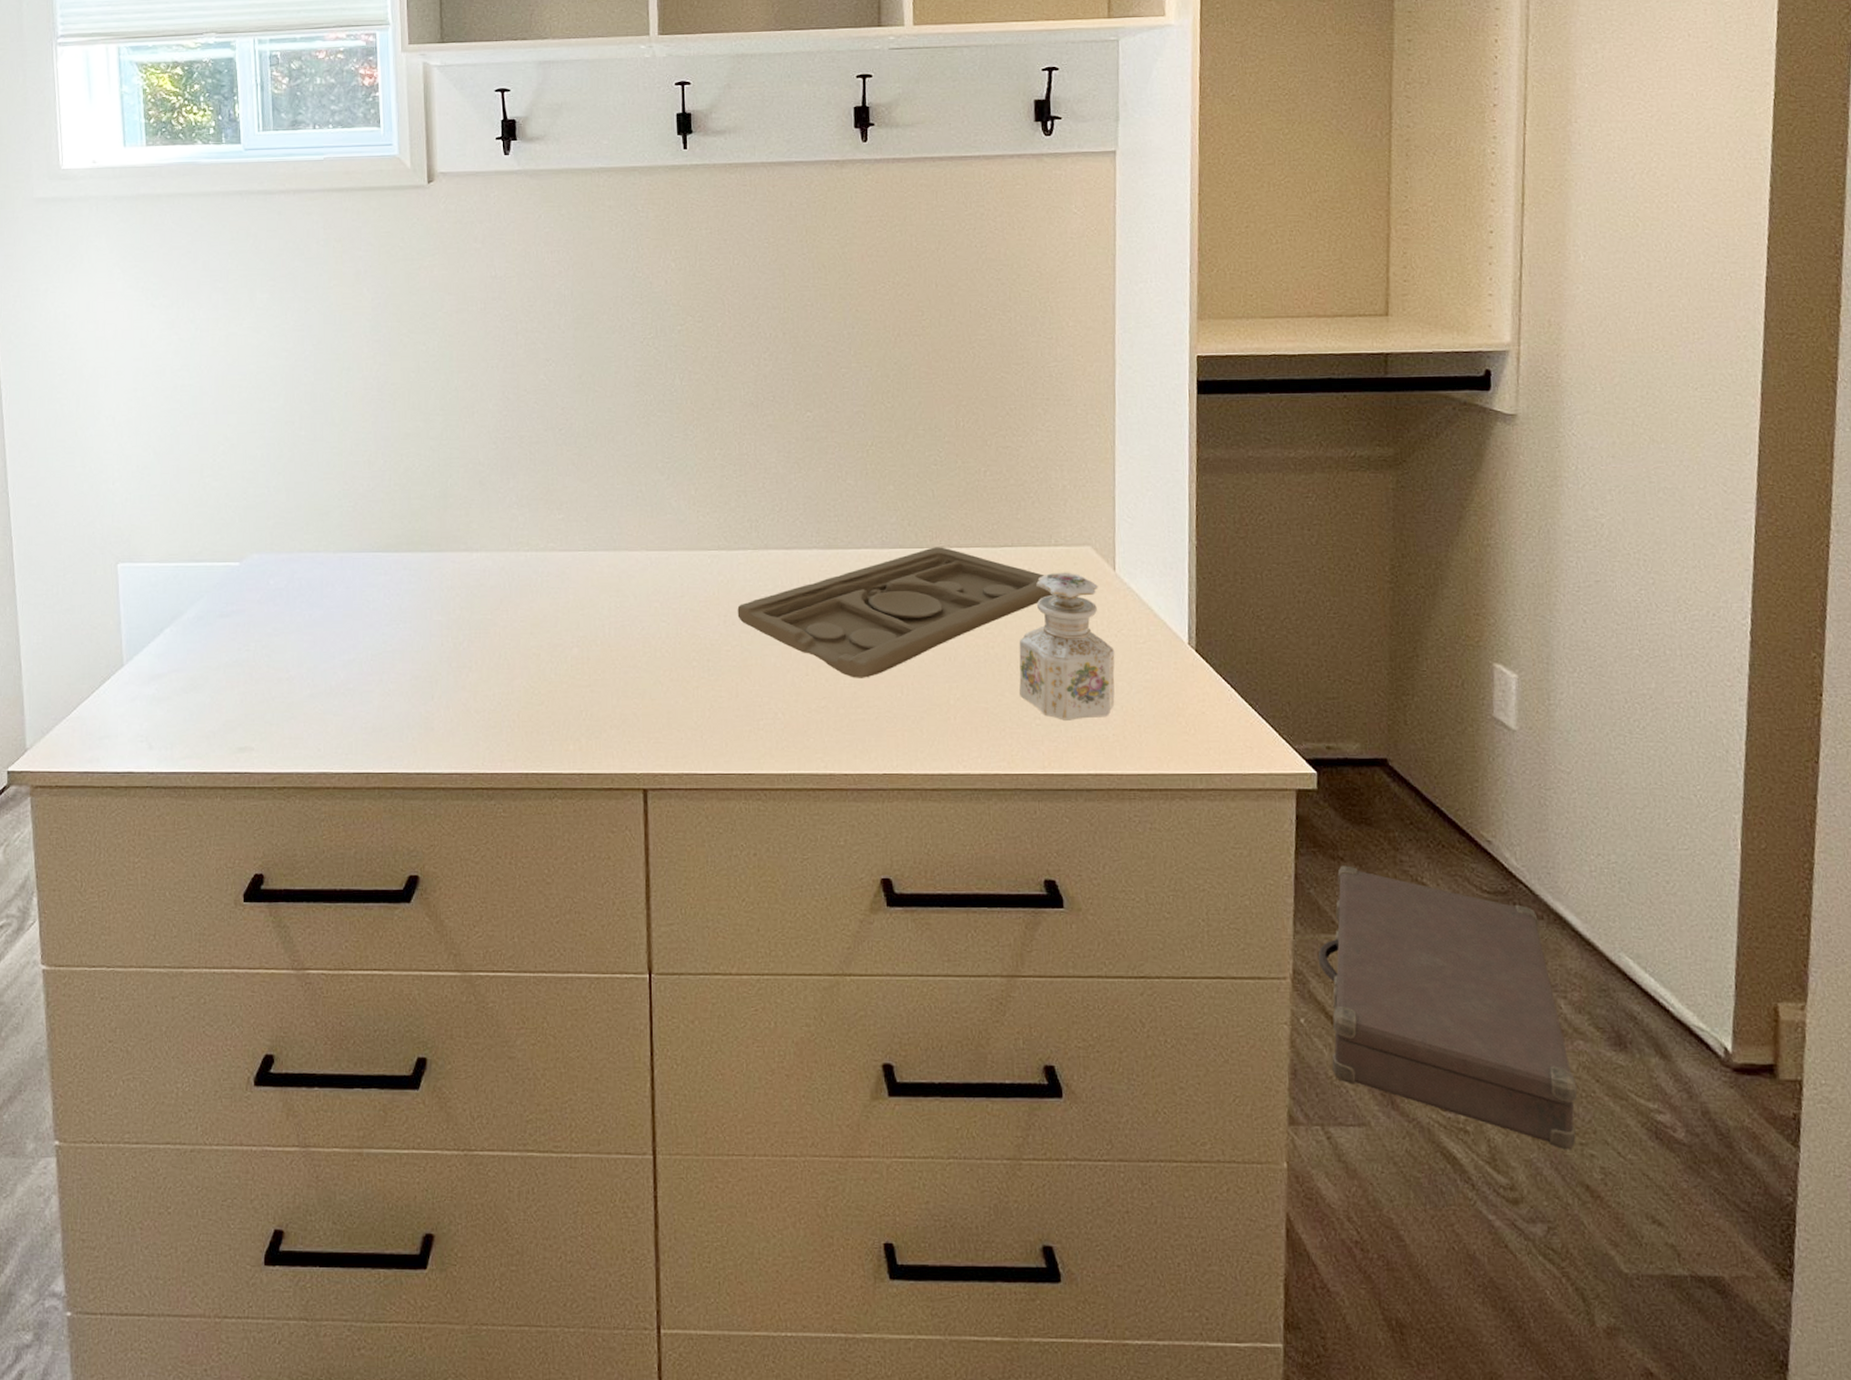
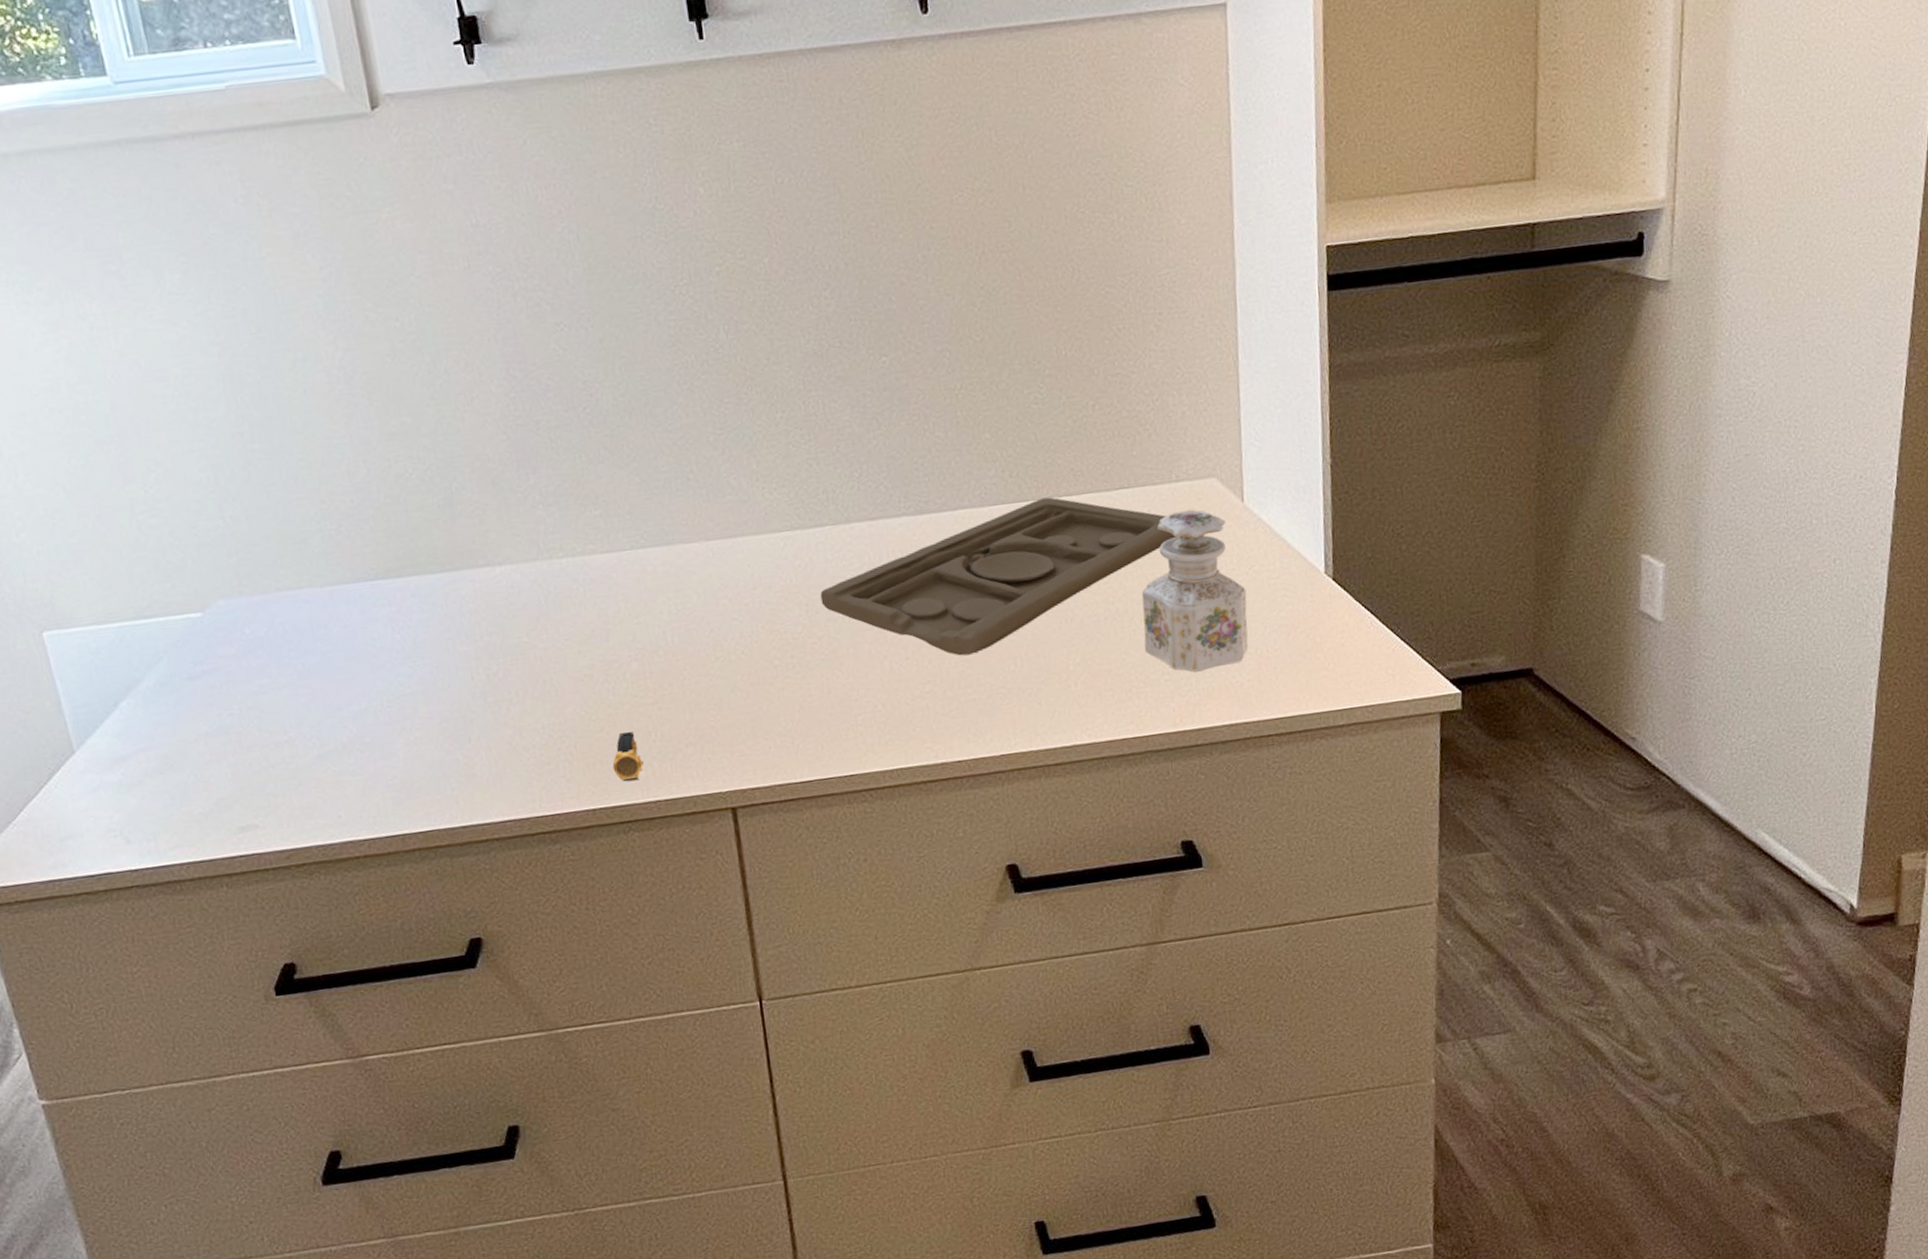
watch: none [547,709,573,753] -> present [612,732,644,782]
suitcase: present [1318,865,1578,1150] -> none [1463,782,1713,1023]

